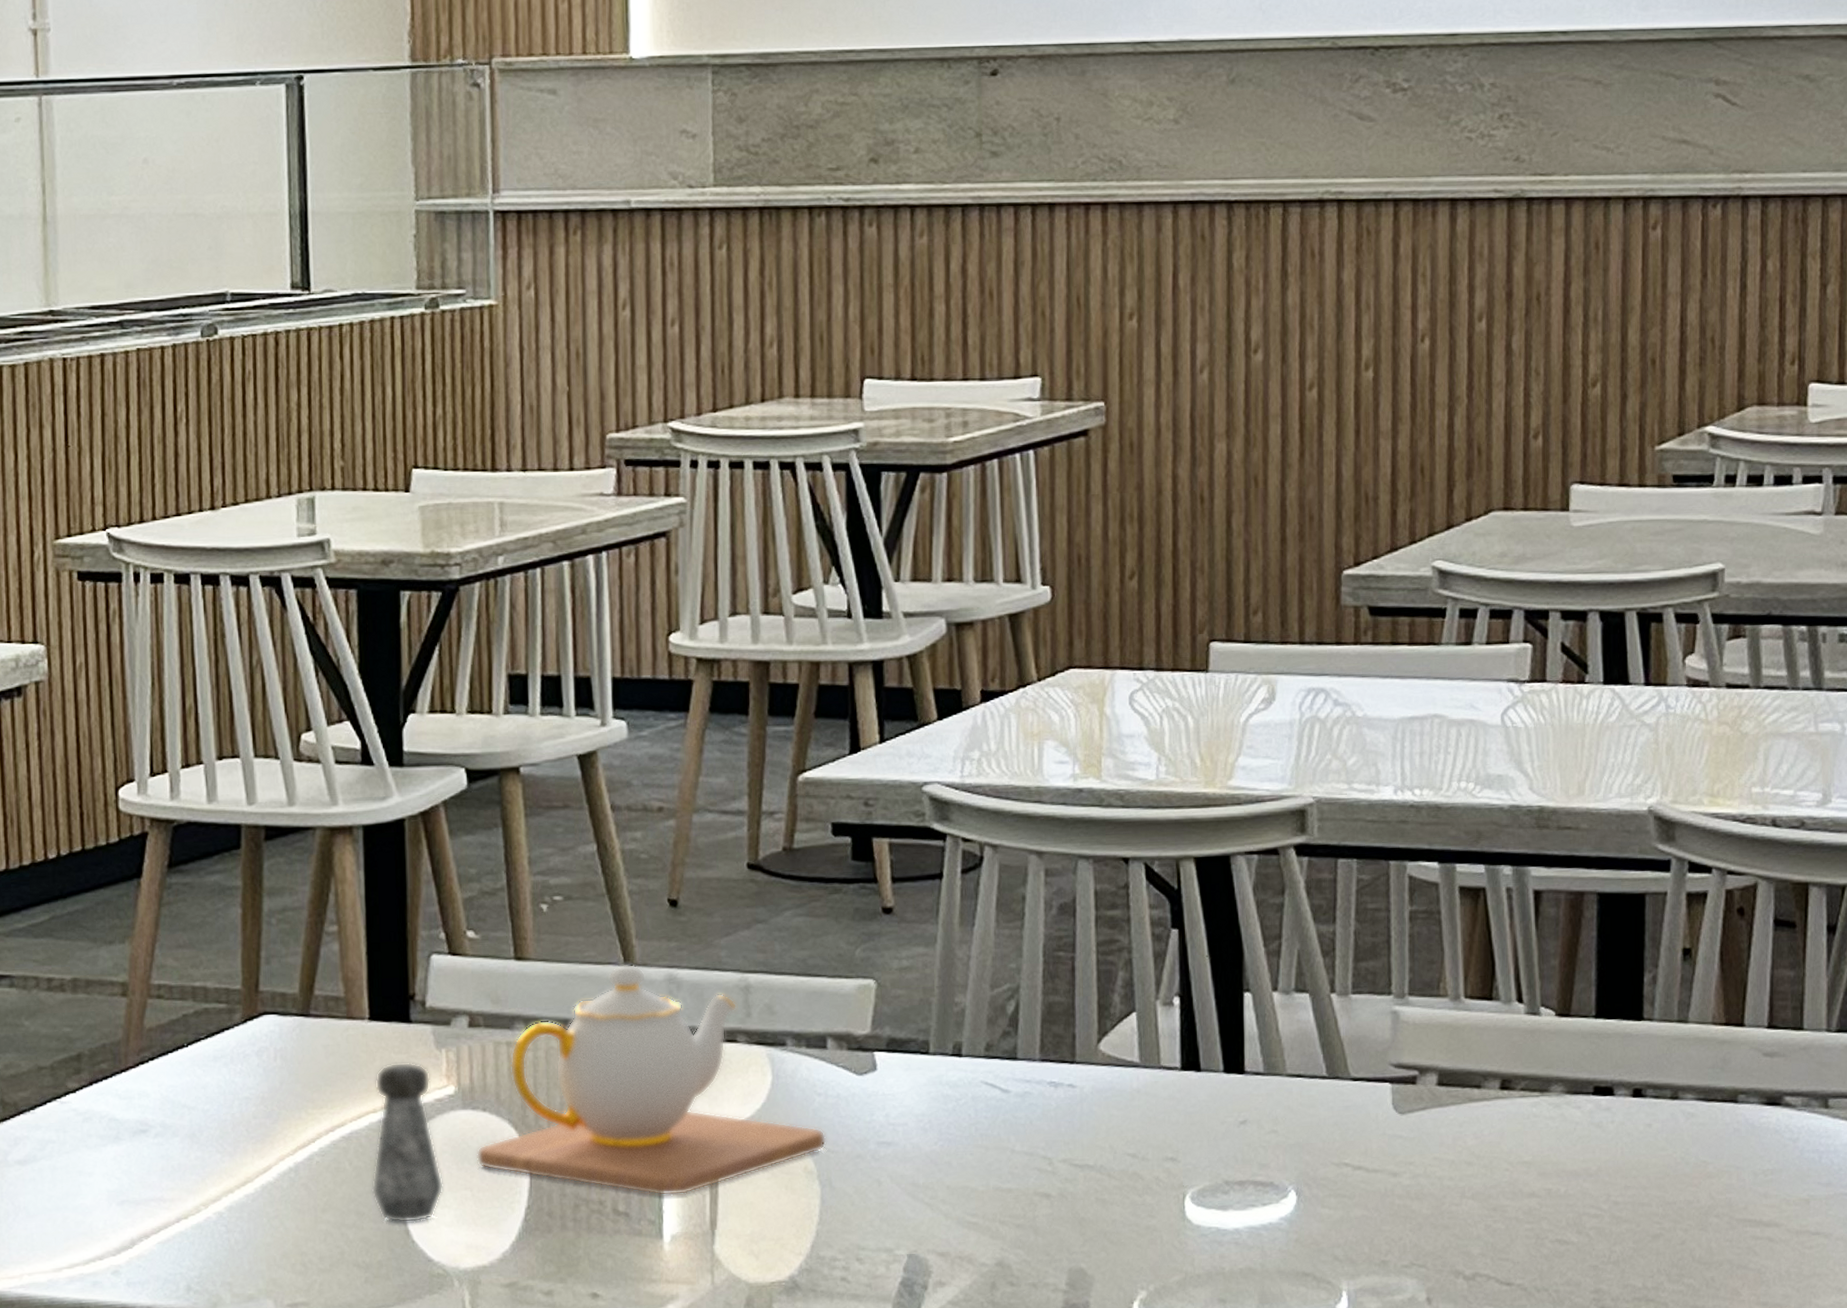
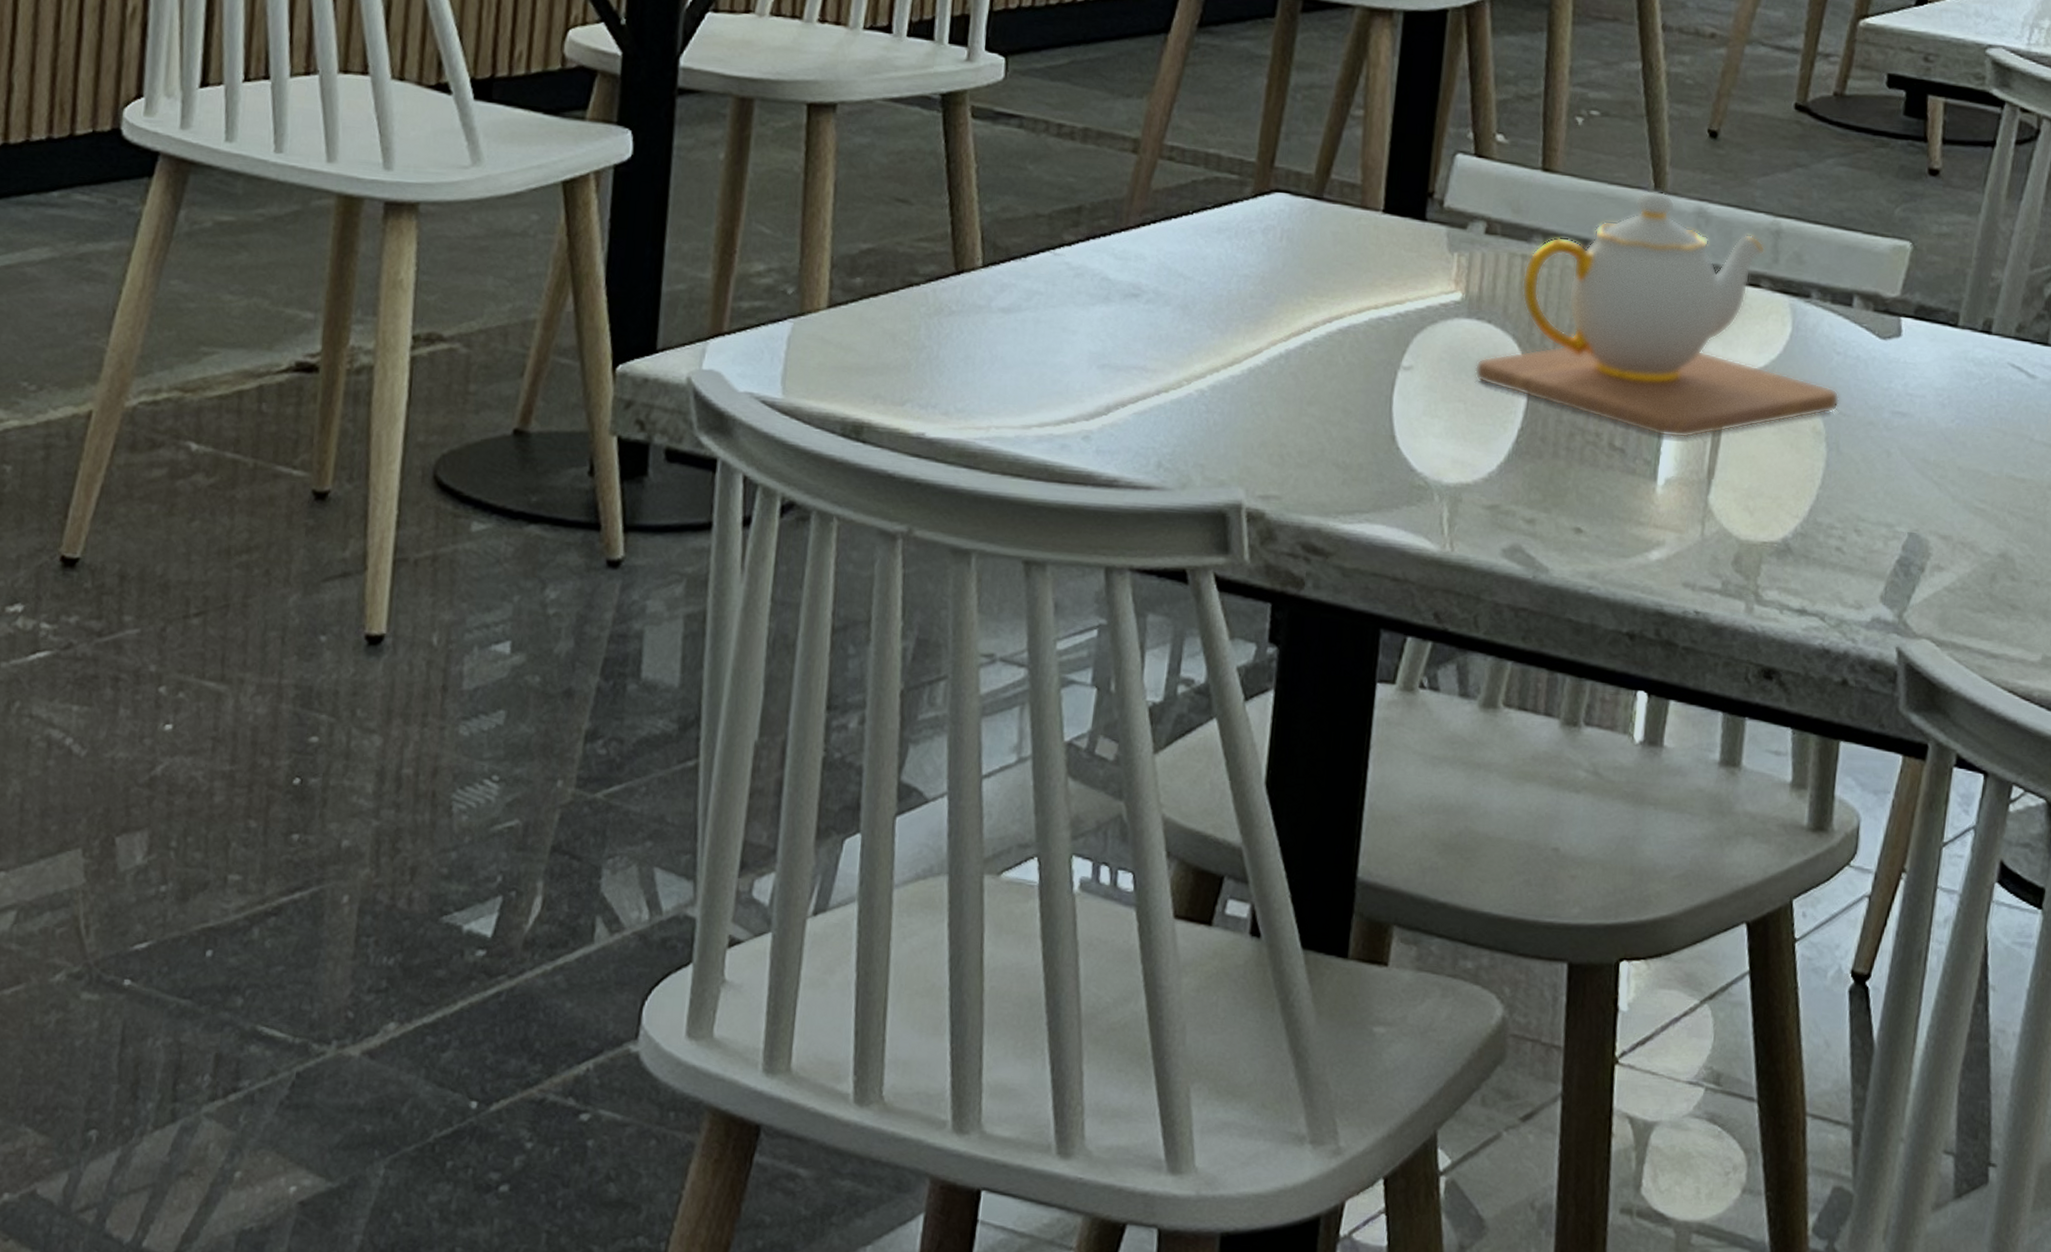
salt shaker: present [371,1062,444,1223] -> none [1361,260,1439,429]

